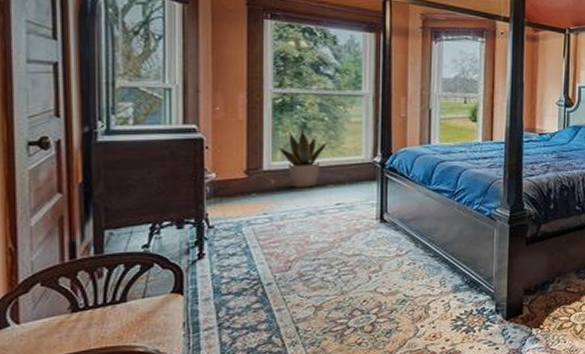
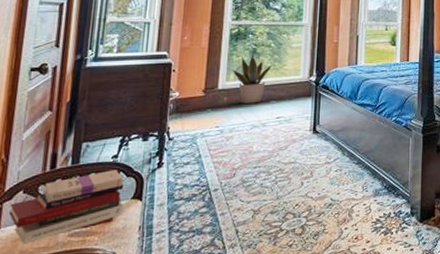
books: none [26,260,163,342] -> present [8,169,124,245]

